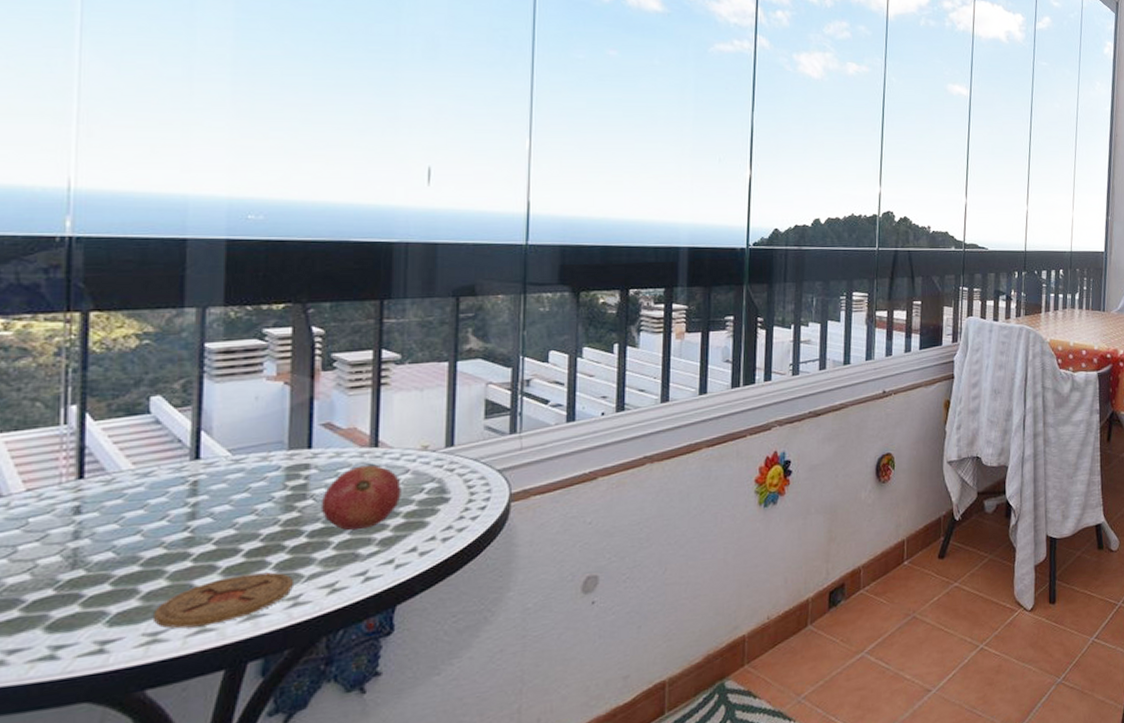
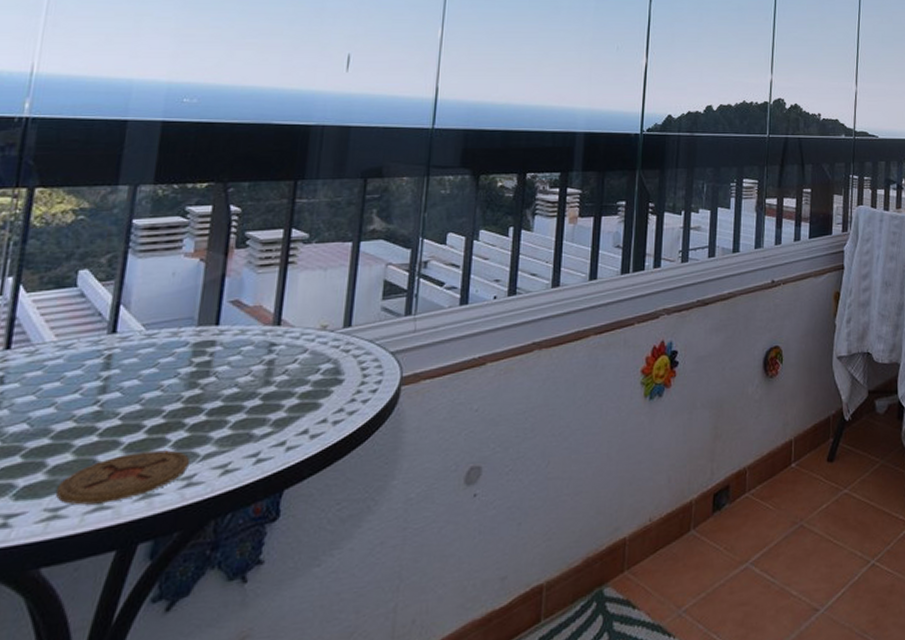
fruit: present [321,464,401,531] -> none [221,343,299,411]

